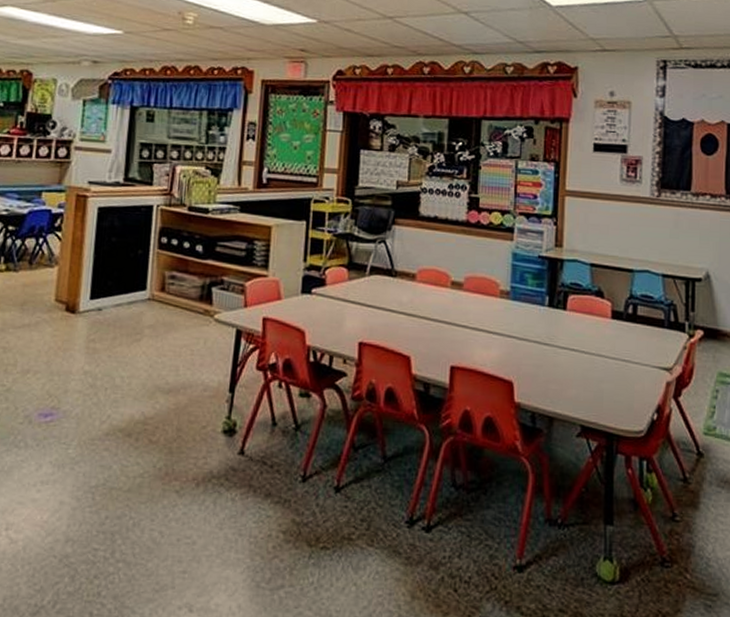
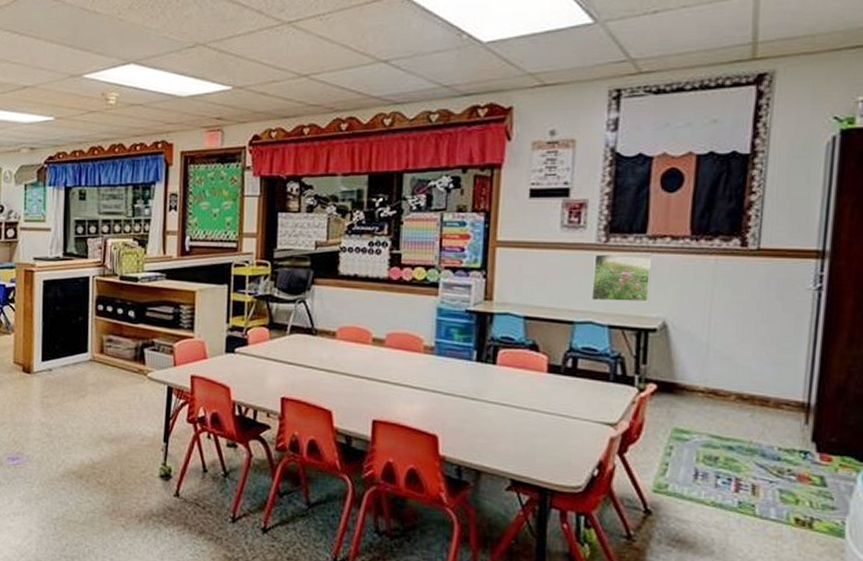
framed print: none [646,207,696,253] -> present [590,253,653,301]

